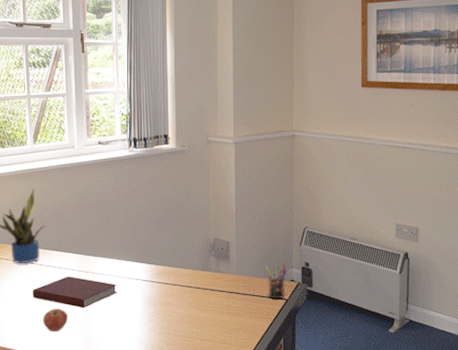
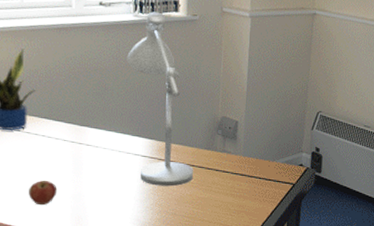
notebook: present [32,276,117,309] -> none [17,147,113,182]
desk lamp: none [125,146,191,308] -> present [127,11,193,187]
pen holder: present [265,263,288,300] -> none [274,147,297,184]

